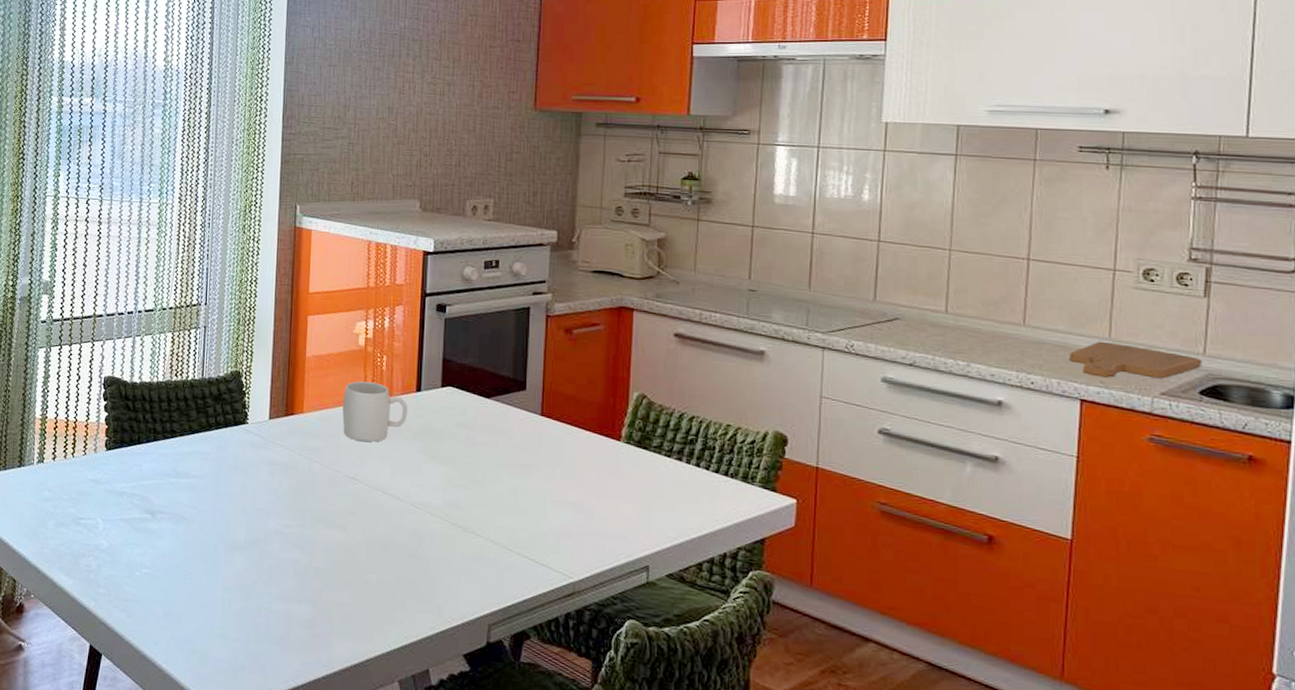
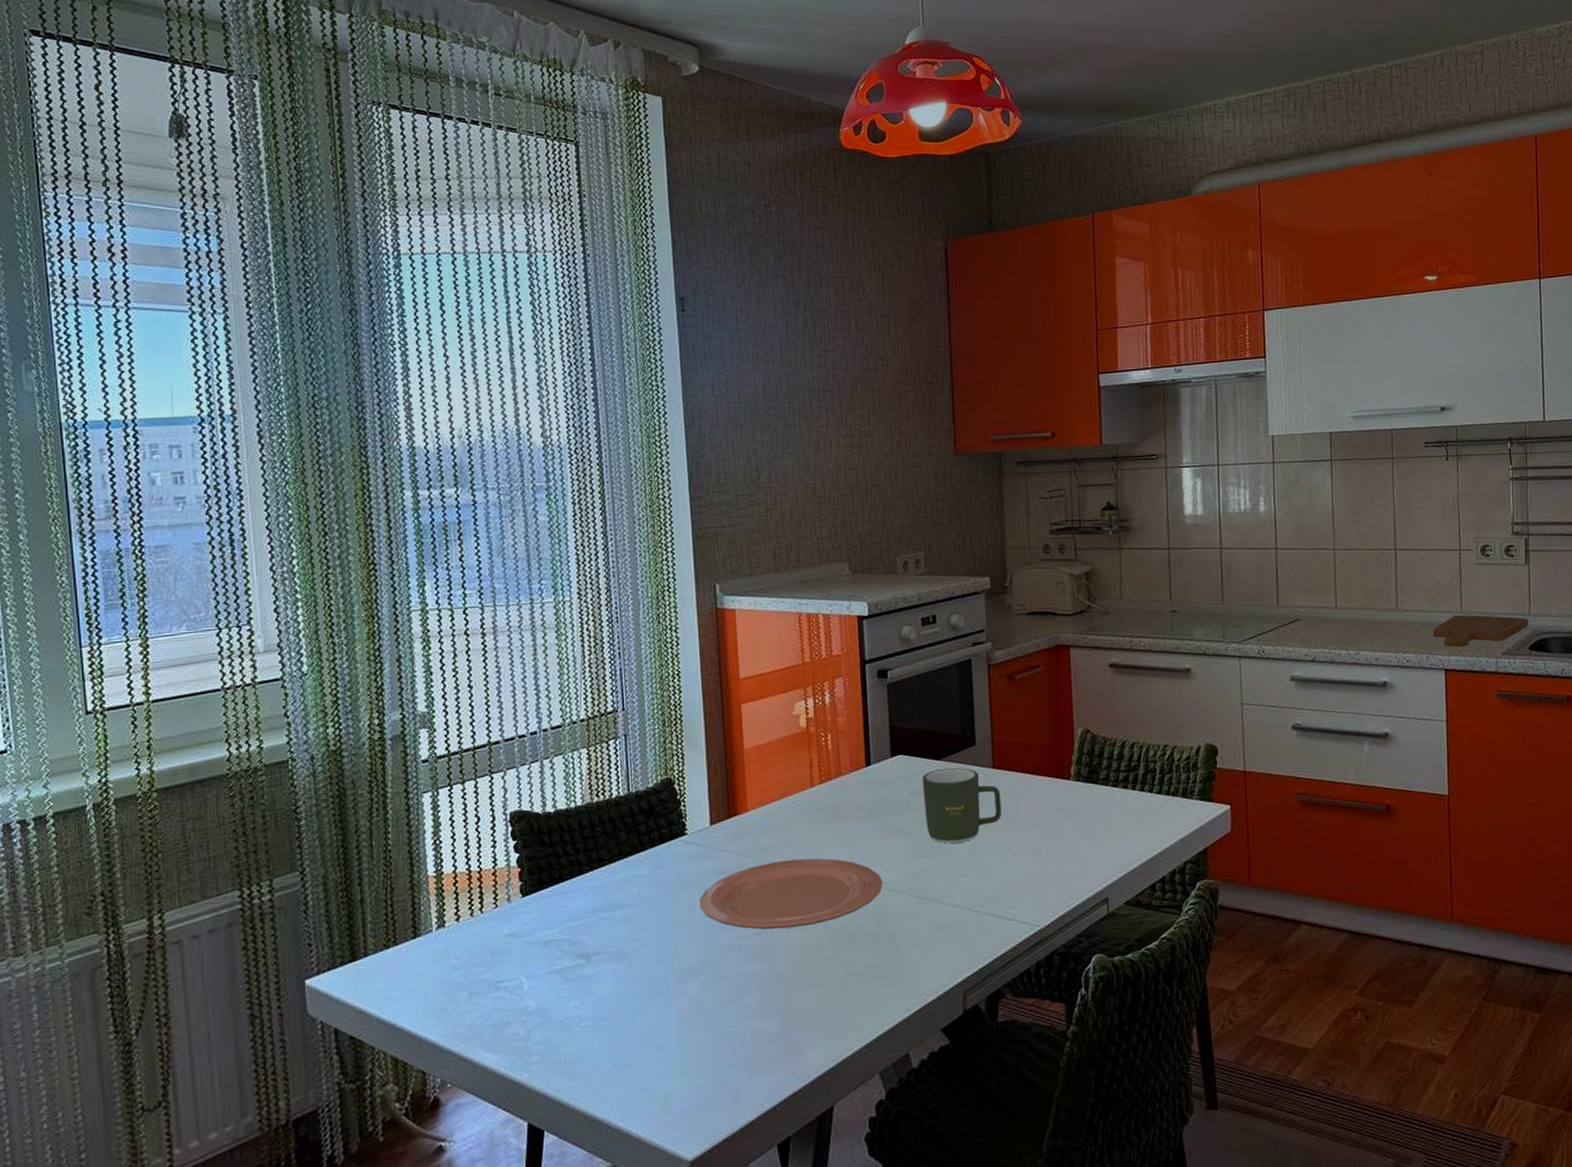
plate: none [252,463,422,529] -> present [699,858,884,930]
mug: present [342,381,408,442] -> none [789,764,860,830]
mug: none [468,407,547,481] -> present [922,767,1002,844]

